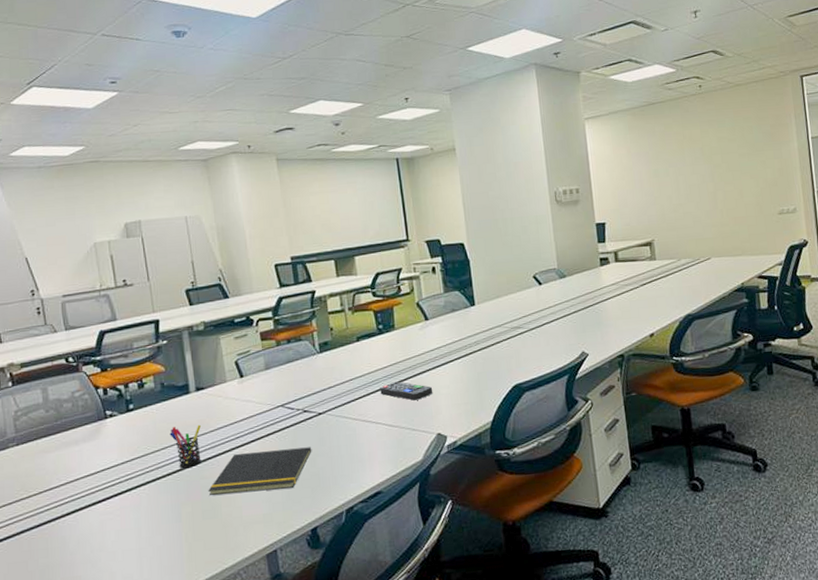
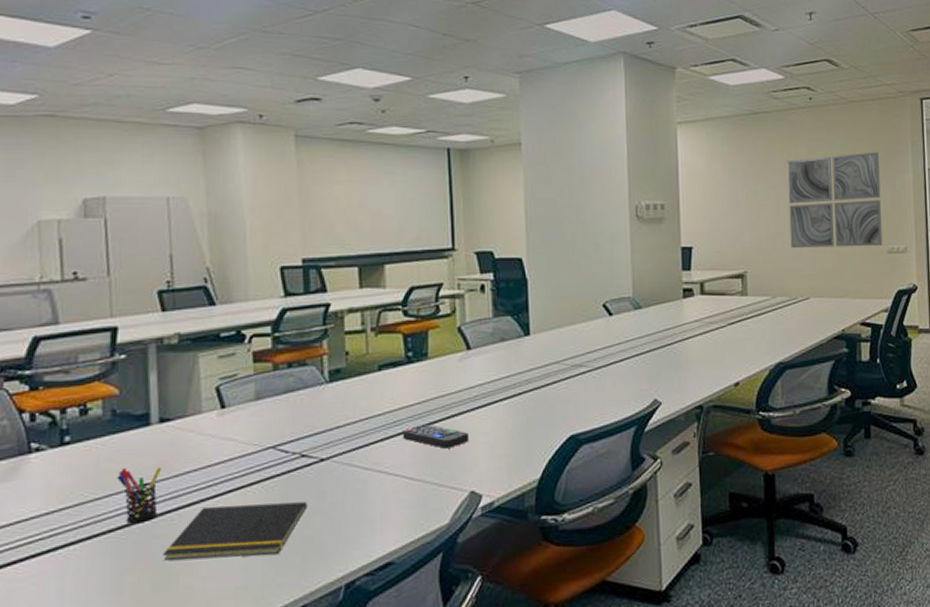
wall art: none [683,127,774,217] -> present [787,152,883,249]

